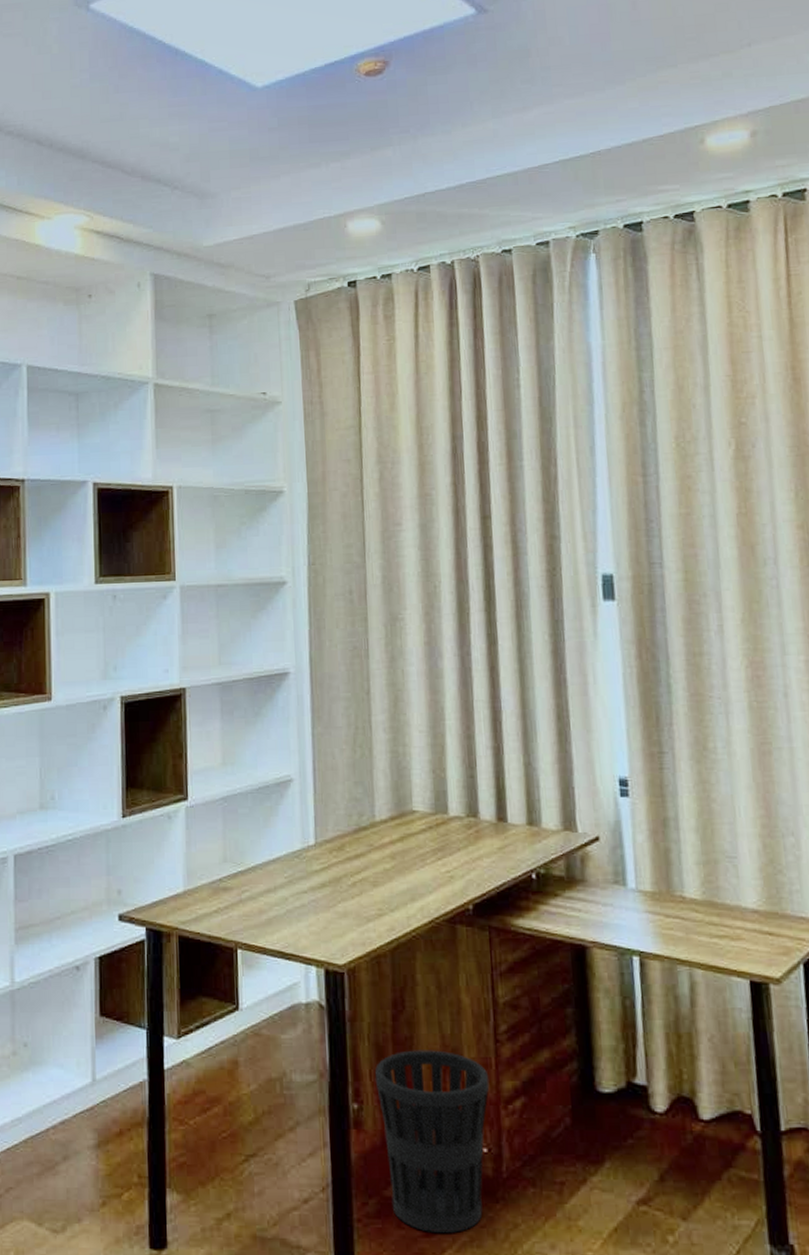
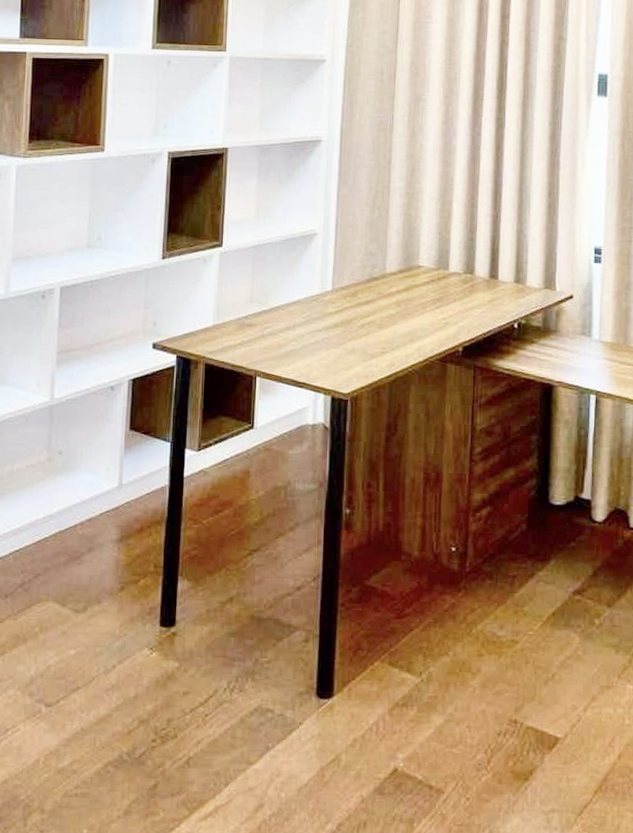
wastebasket: present [375,1050,490,1233] -> none [366,466,462,615]

